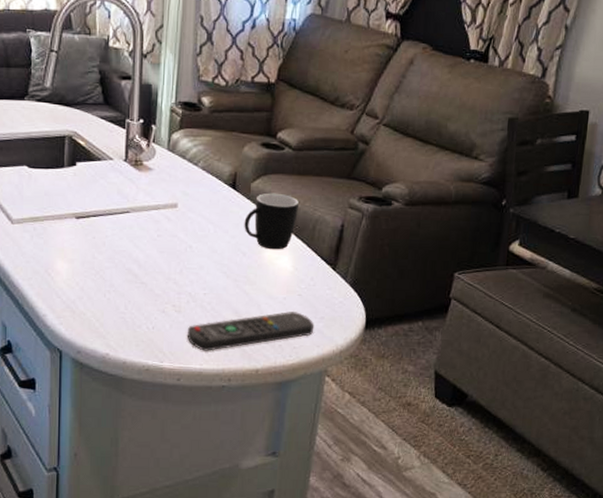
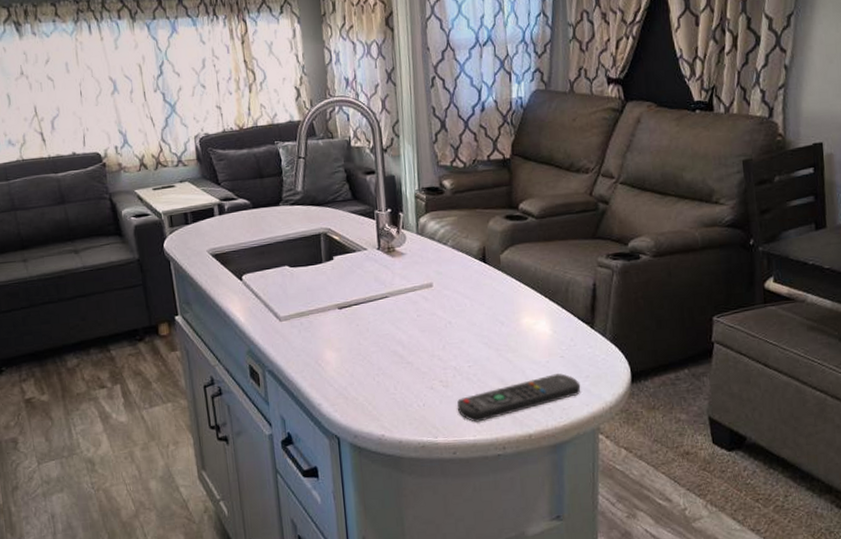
mug: present [244,193,299,250] -> none [498,261,549,316]

